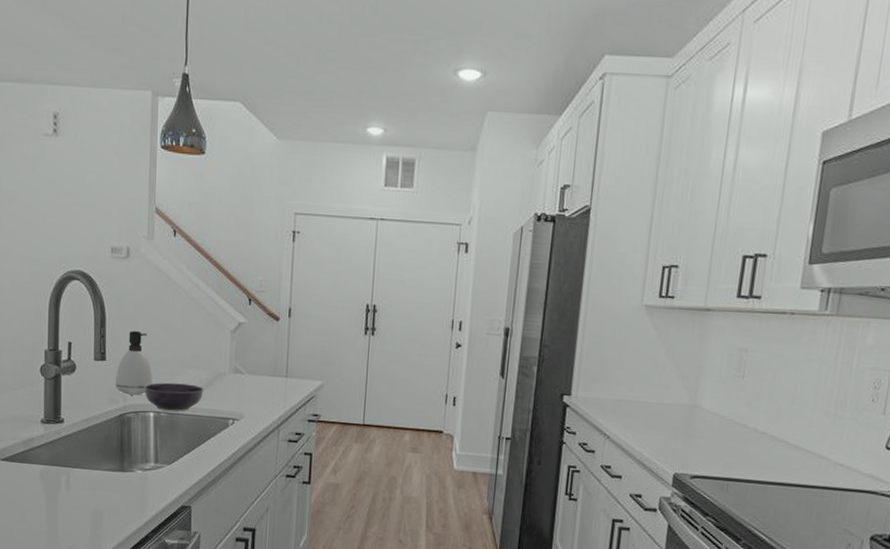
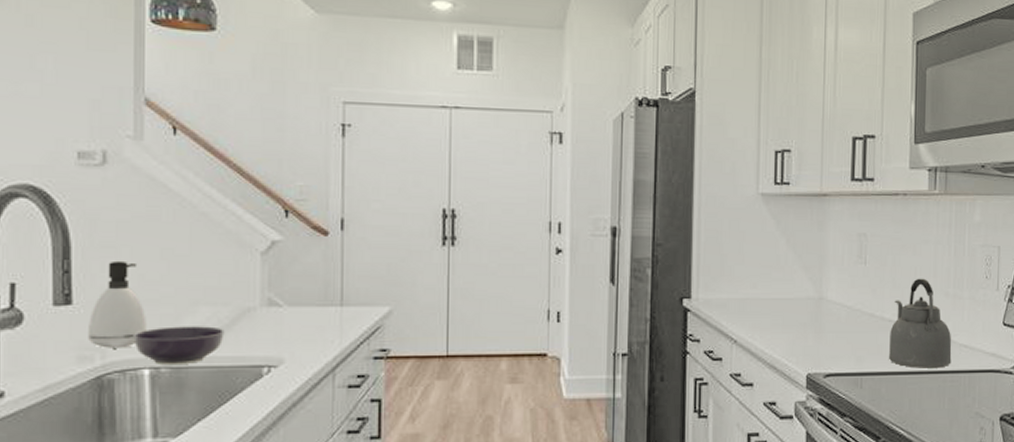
kettle: none [758,395,827,483] -> present [889,278,952,368]

